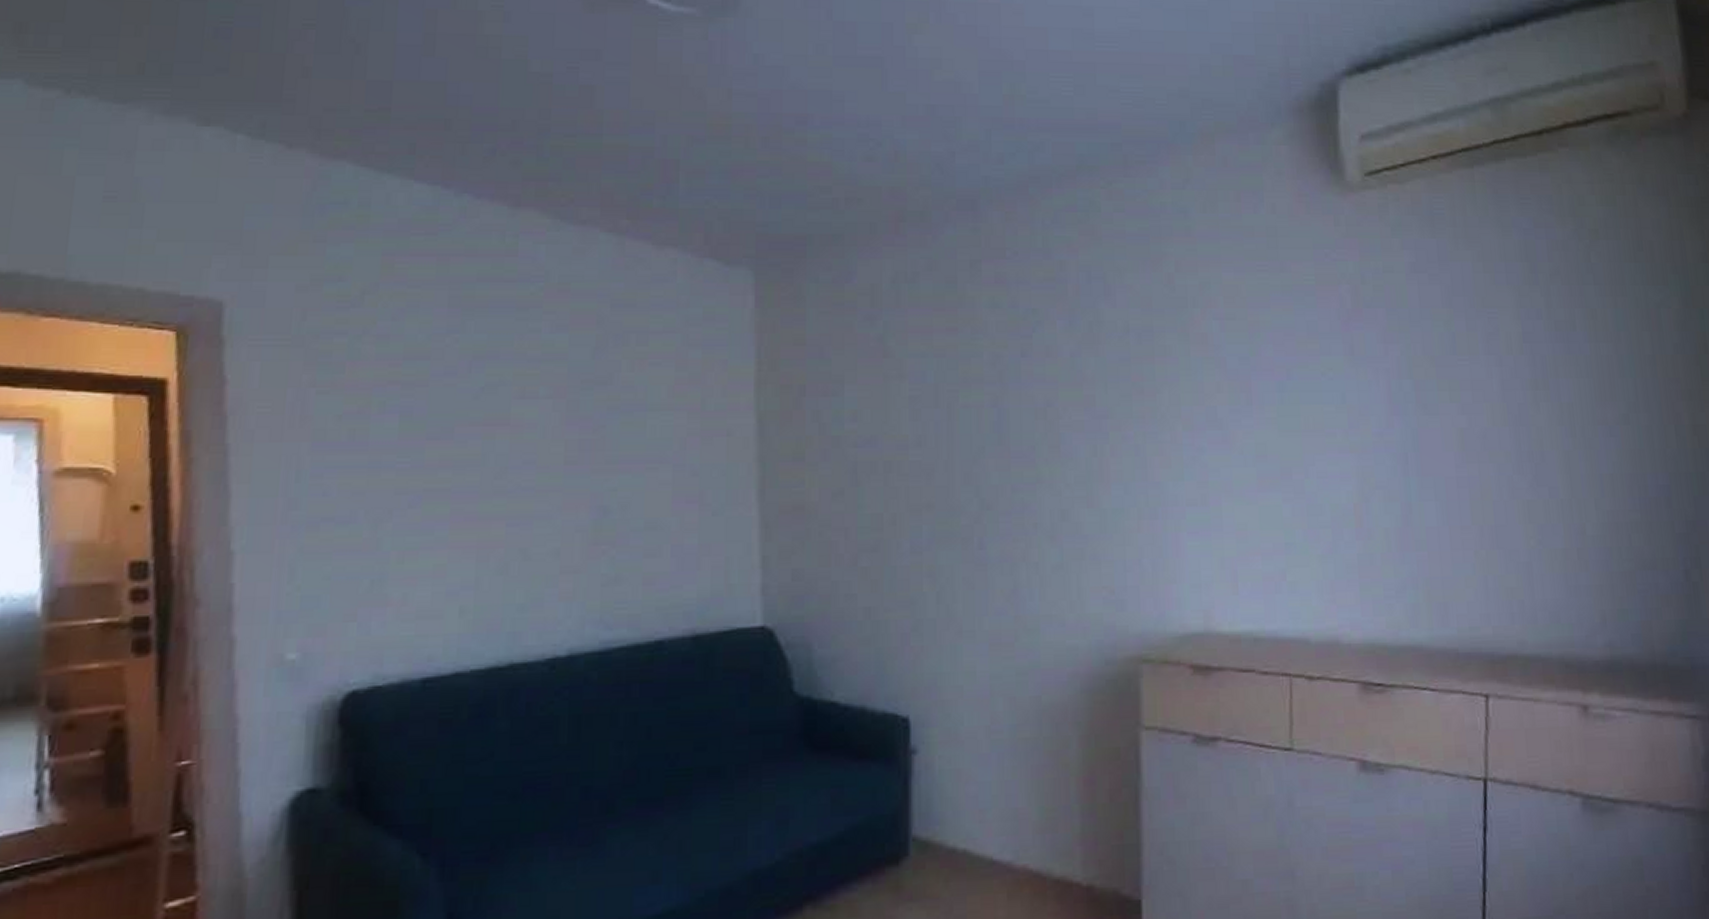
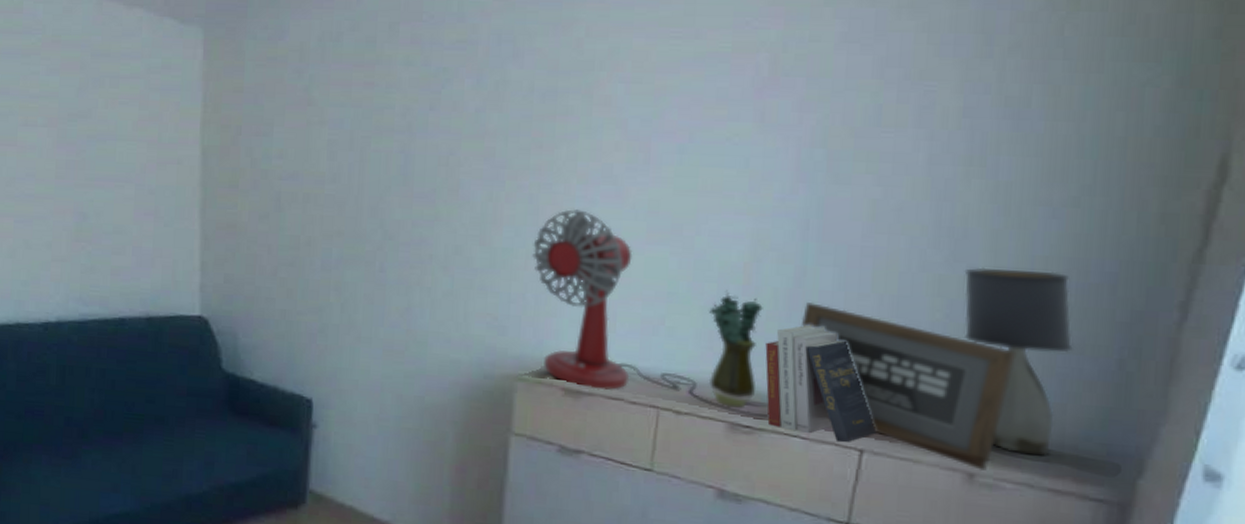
electric fan: none [1144,459,1398,674] -> present [532,209,769,419]
vase: none [1327,535,1383,666] -> present [708,290,763,409]
books: none [1385,564,1498,690] -> present [765,324,877,444]
picture frame: none [1414,539,1603,702] -> present [800,301,1017,472]
table lamp: none [1547,488,1647,678] -> present [963,267,1073,456]

